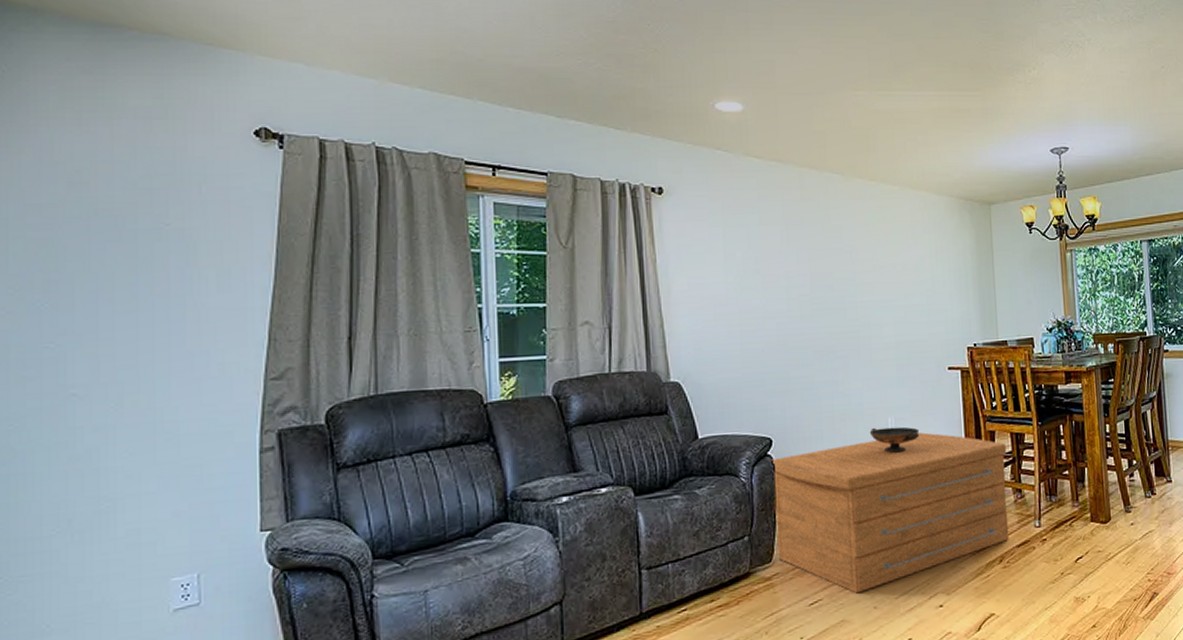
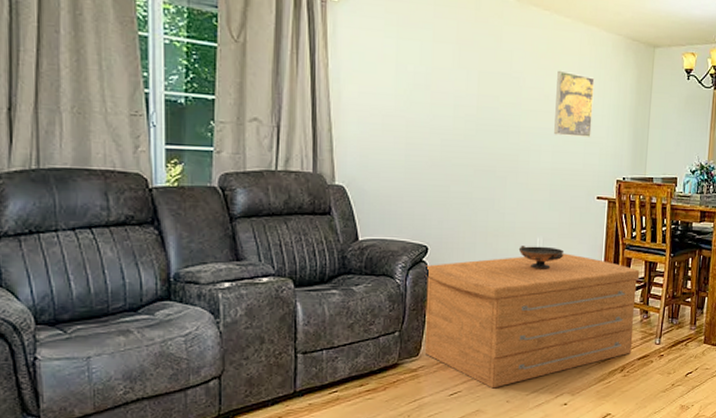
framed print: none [891,239,934,306] -> present [554,70,595,137]

